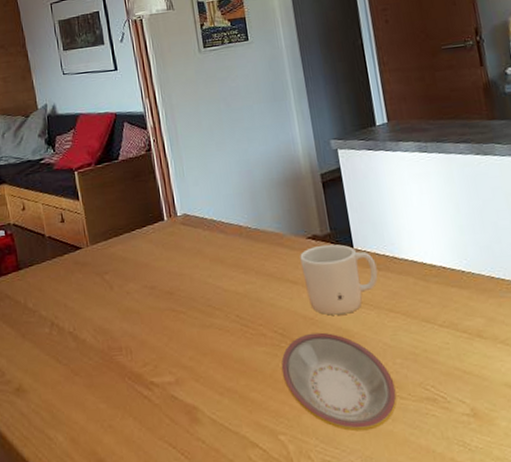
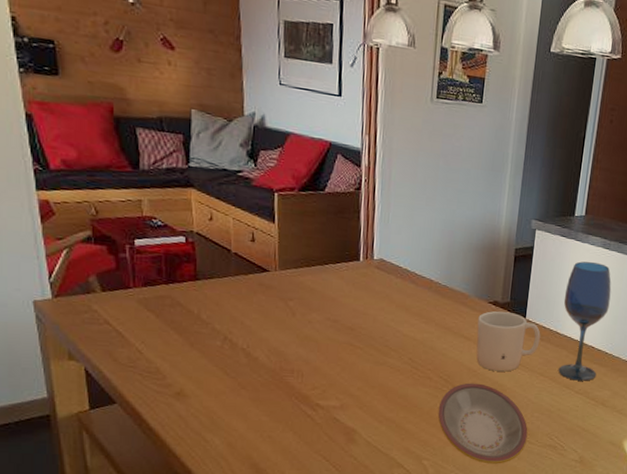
wineglass: none [389,169,460,312] -> present [558,261,612,381]

